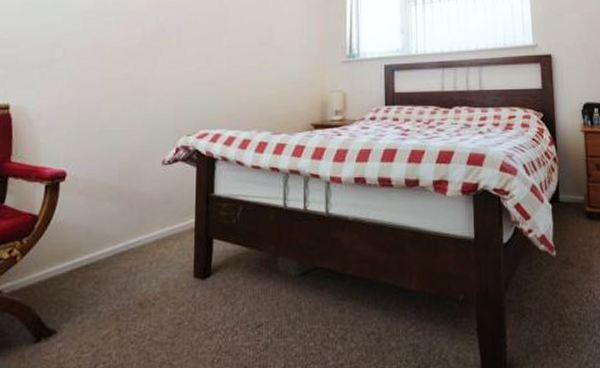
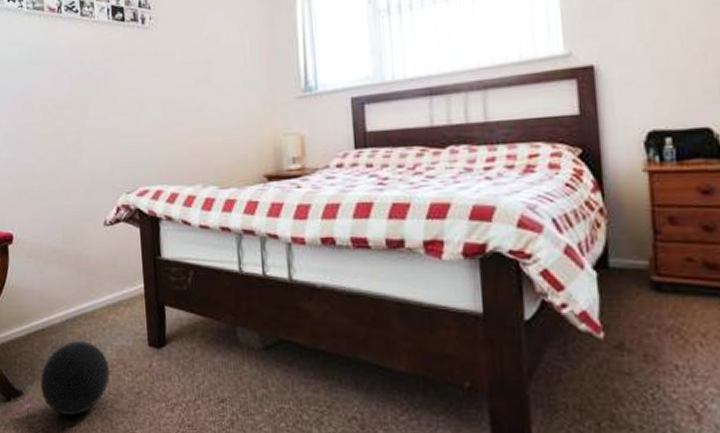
ball: none [76,275,153,351] -> present [40,341,110,415]

